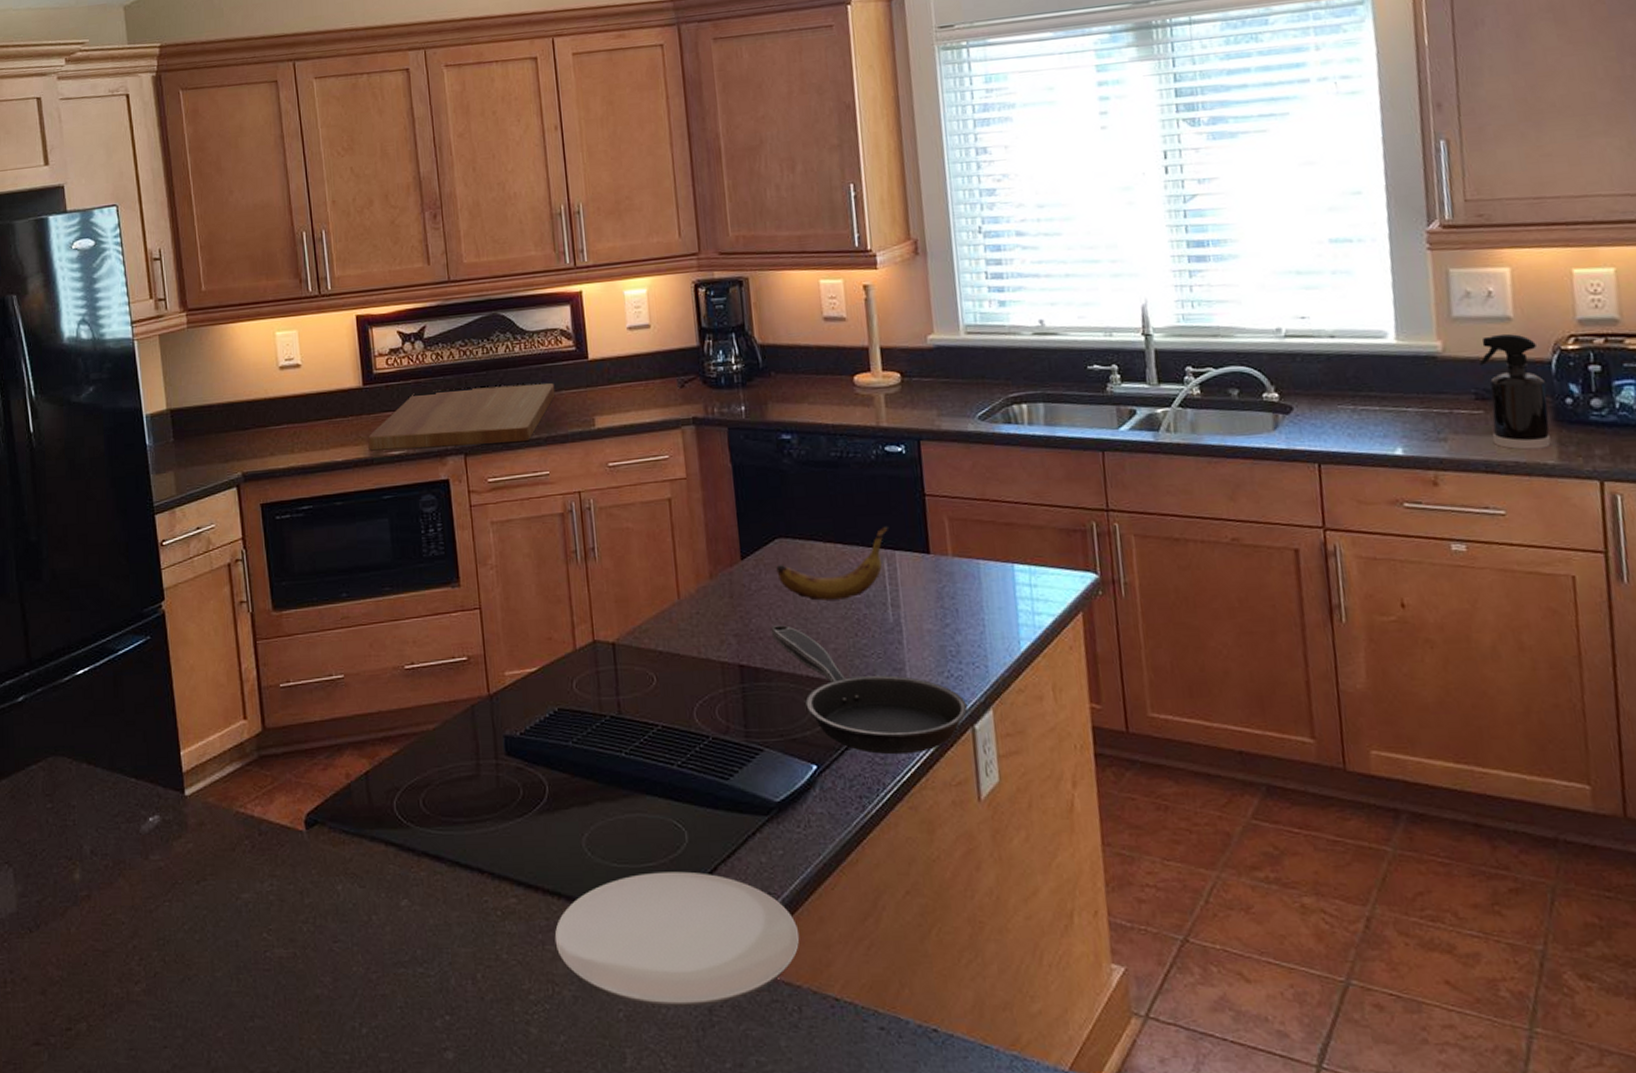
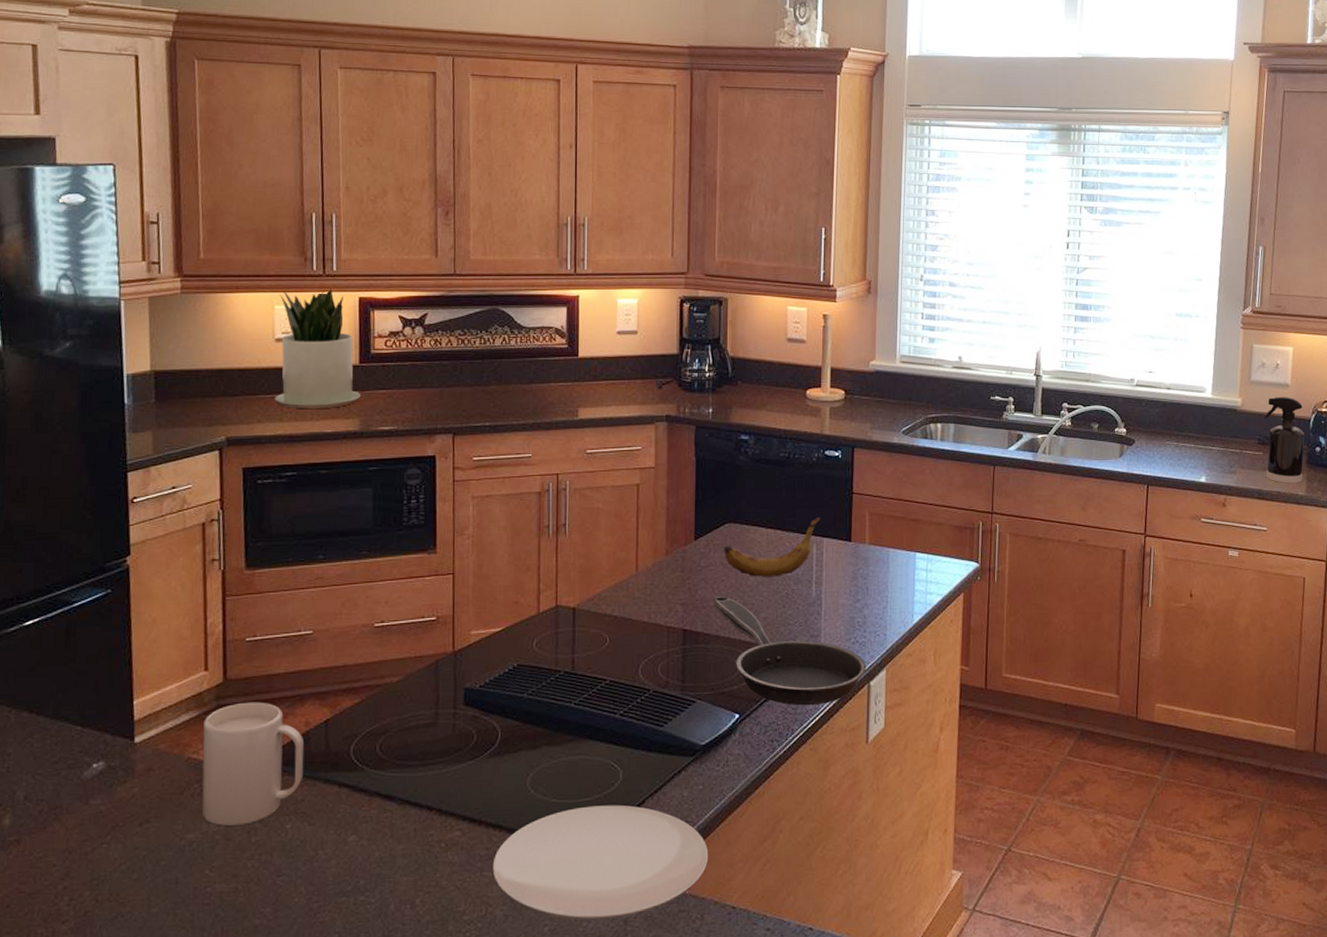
mug: none [247,752,350,886] -> present [201,702,305,826]
planter: none [279,307,368,439] -> present [275,286,361,410]
cutting board: present [368,383,555,451] -> none [359,373,545,427]

